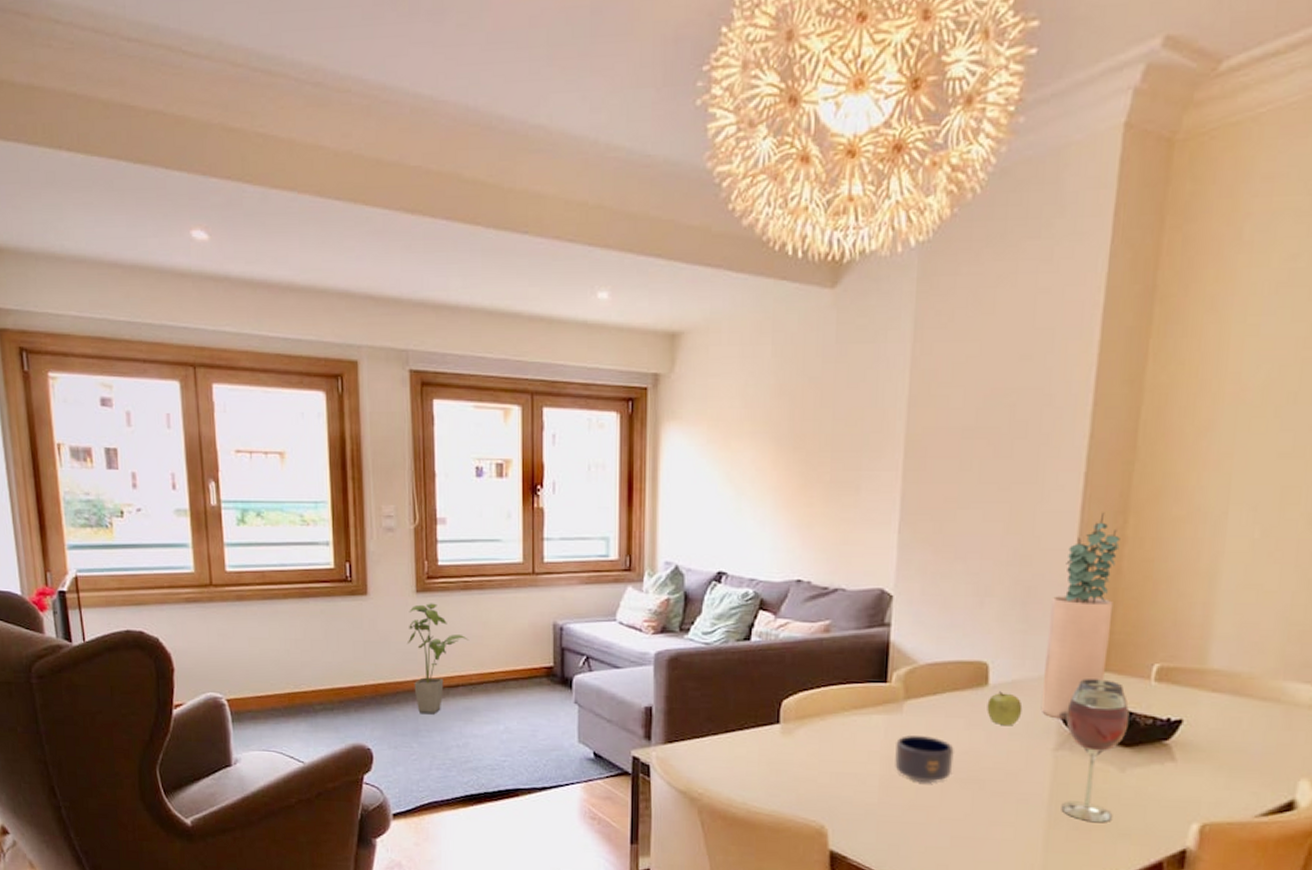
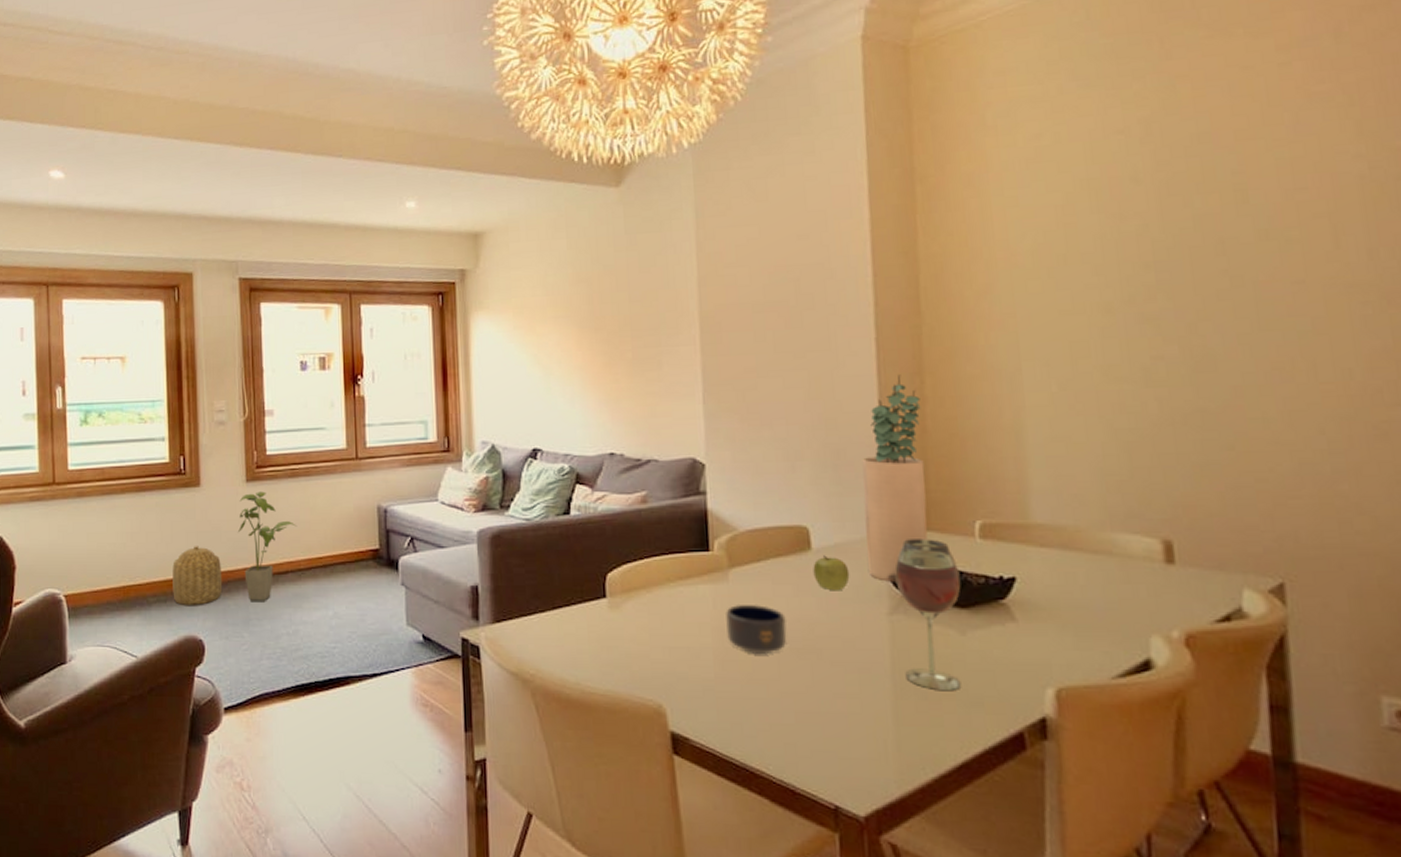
basket: none [339,656,390,716] -> present [172,546,221,606]

